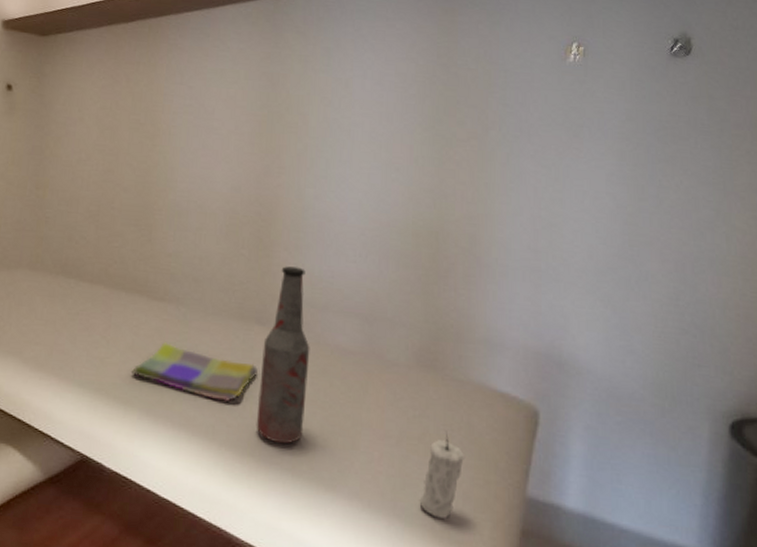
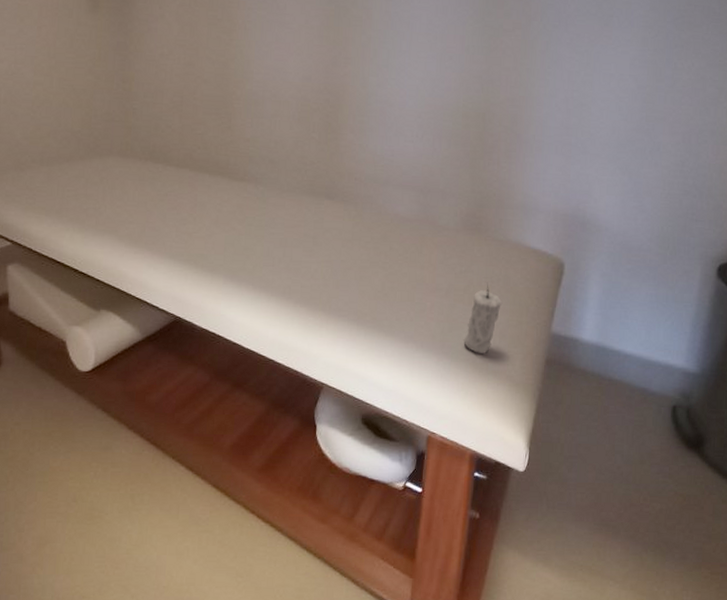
dish towel: present [131,342,258,402] -> none [216,217,328,267]
bottle: present [256,266,310,444] -> none [326,147,373,300]

